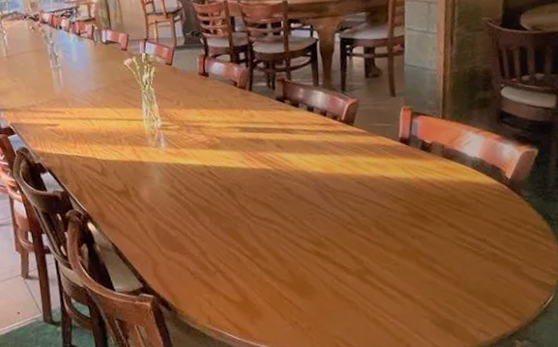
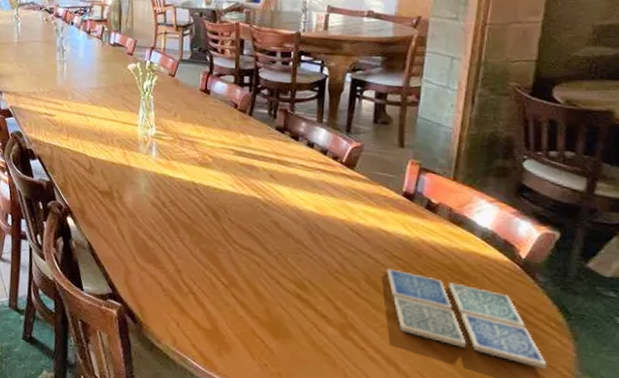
drink coaster: none [393,211,538,273] -> present [386,268,547,369]

